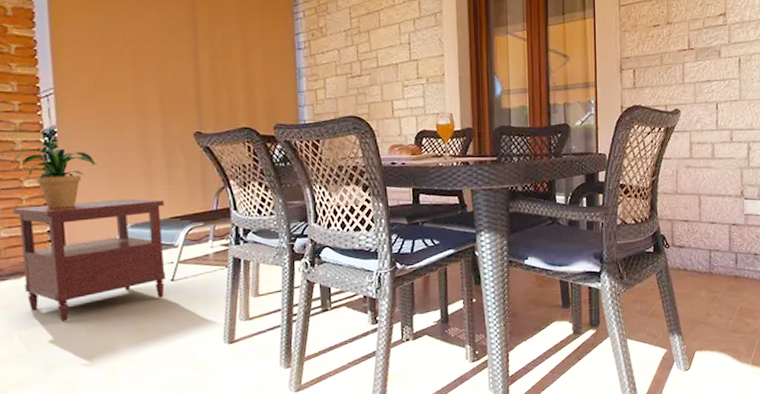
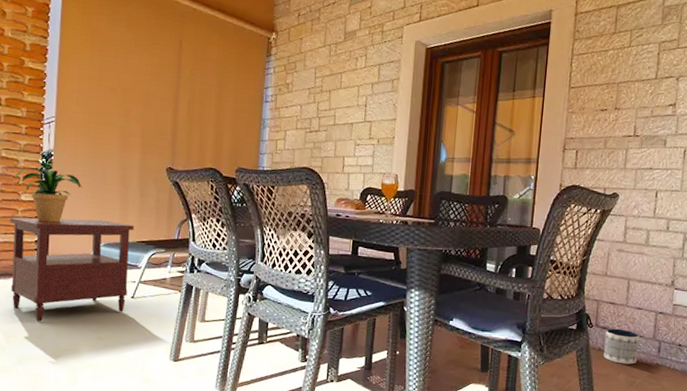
planter: none [683,245,716,281] -> present [603,328,639,365]

